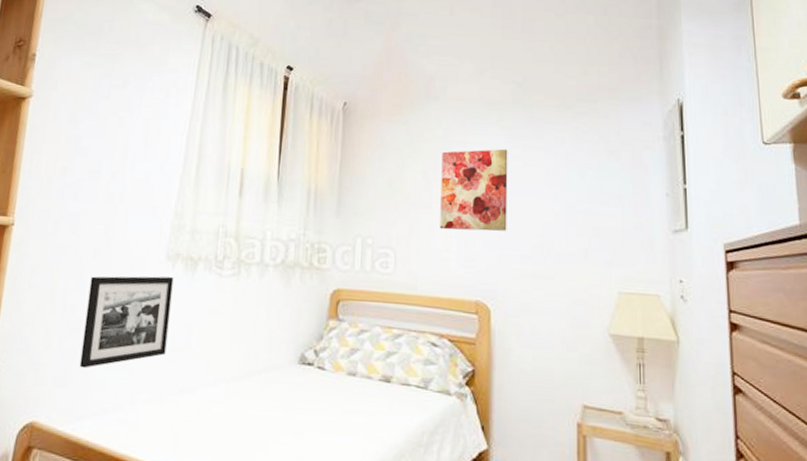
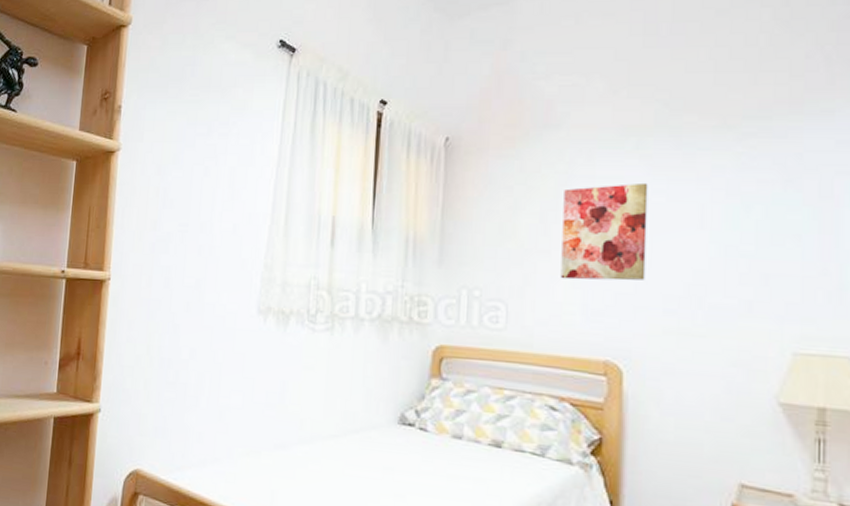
picture frame: present [79,276,174,369] -> none [177,330,266,421]

